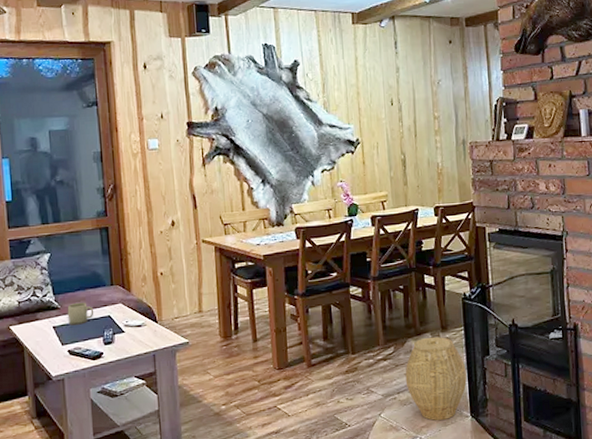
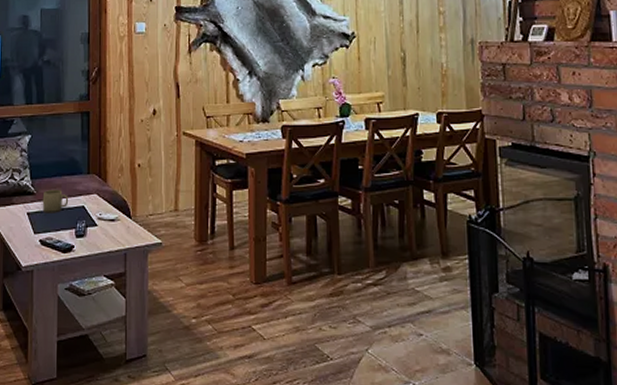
woven basket: present [405,336,467,421] -> none [398,263,471,365]

